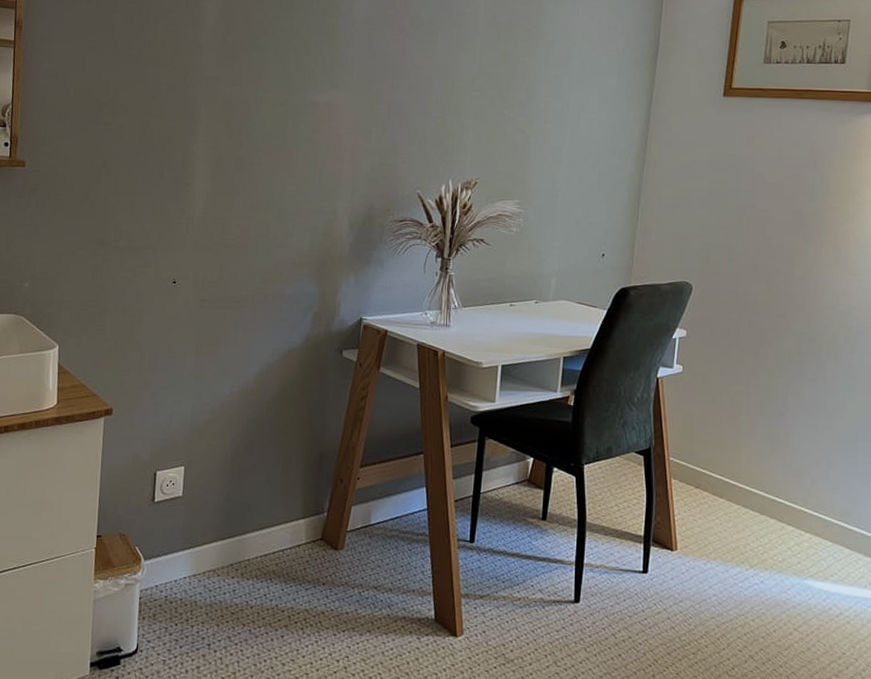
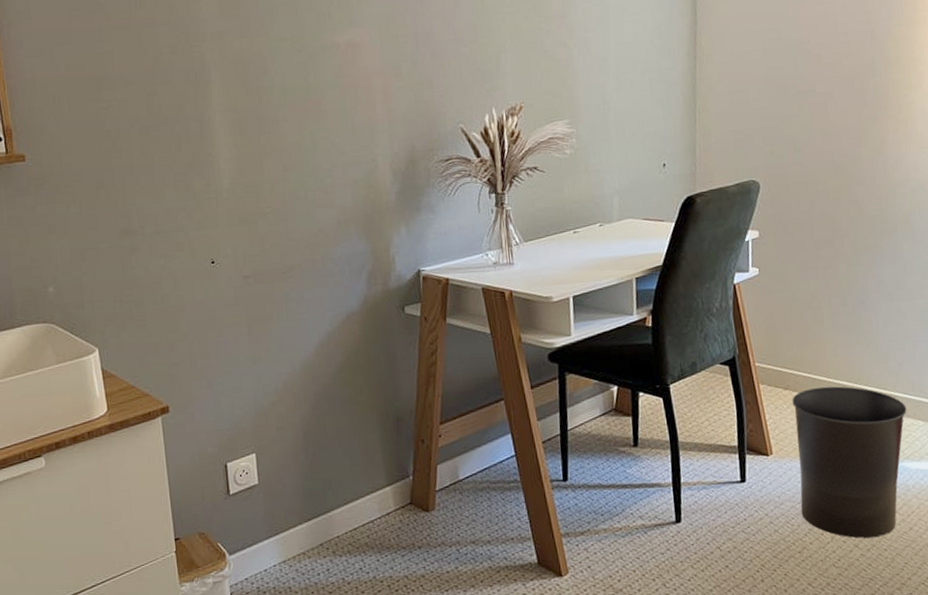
waste bin: none [699,490,815,651] -> present [792,386,907,538]

